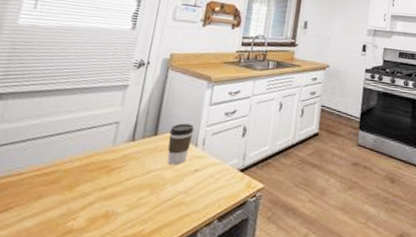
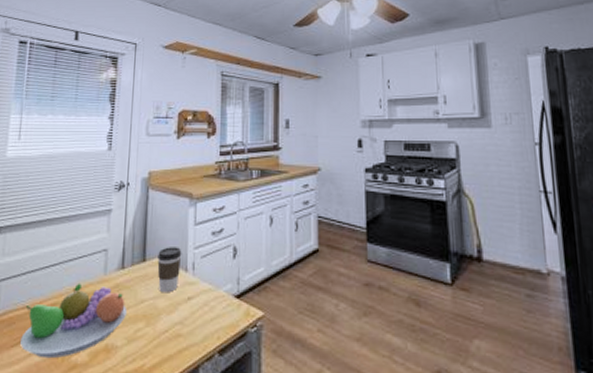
fruit bowl: none [11,152,133,224] -> present [20,283,128,359]

